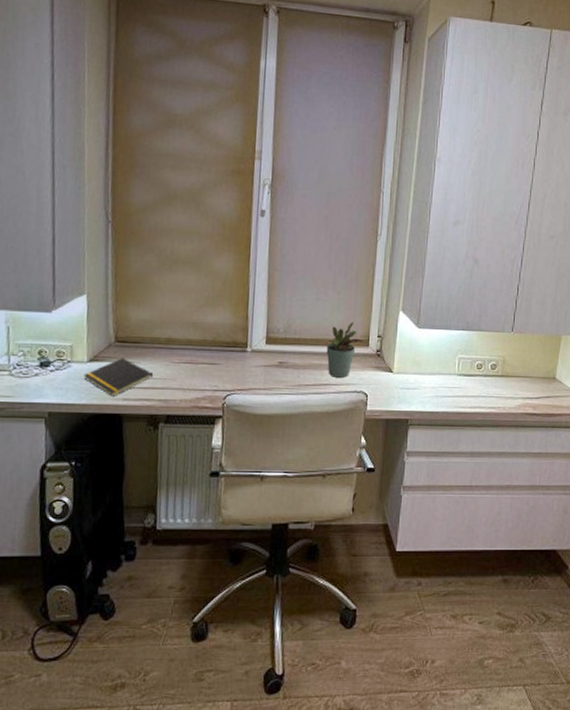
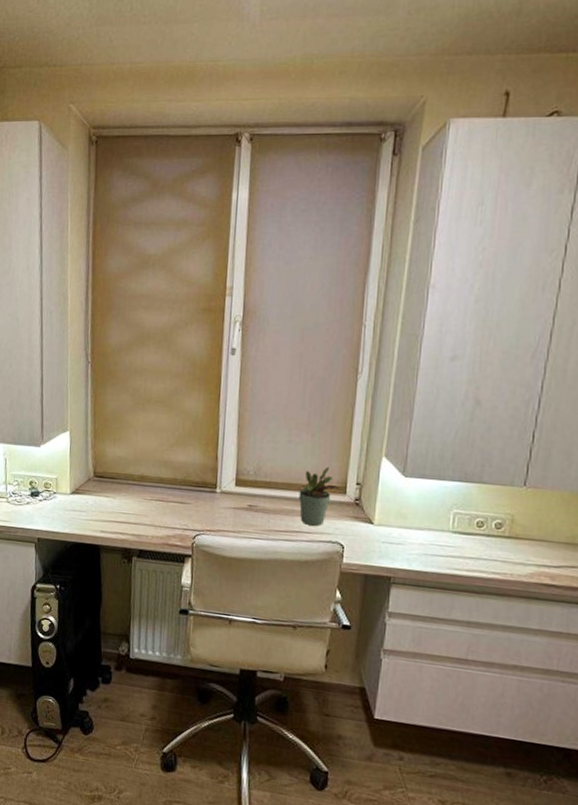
notepad: present [84,357,153,396] -> none [67,491,127,528]

